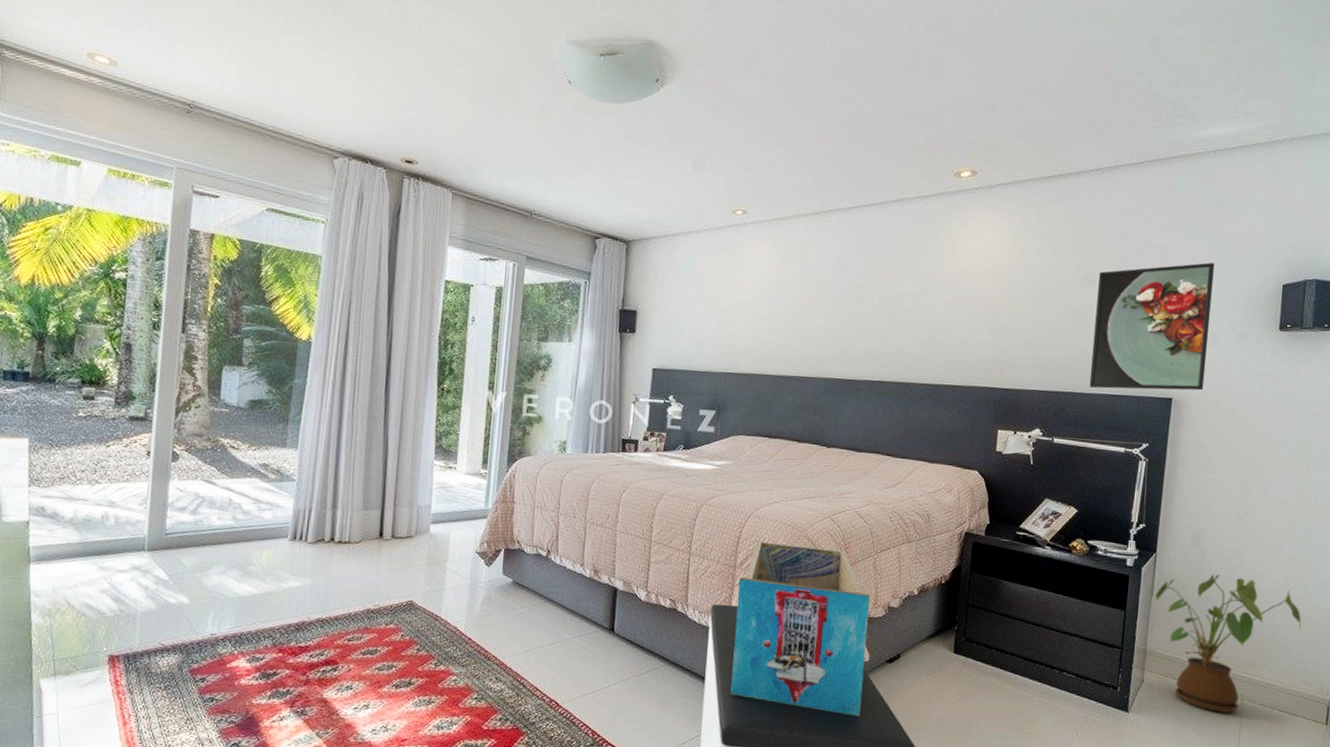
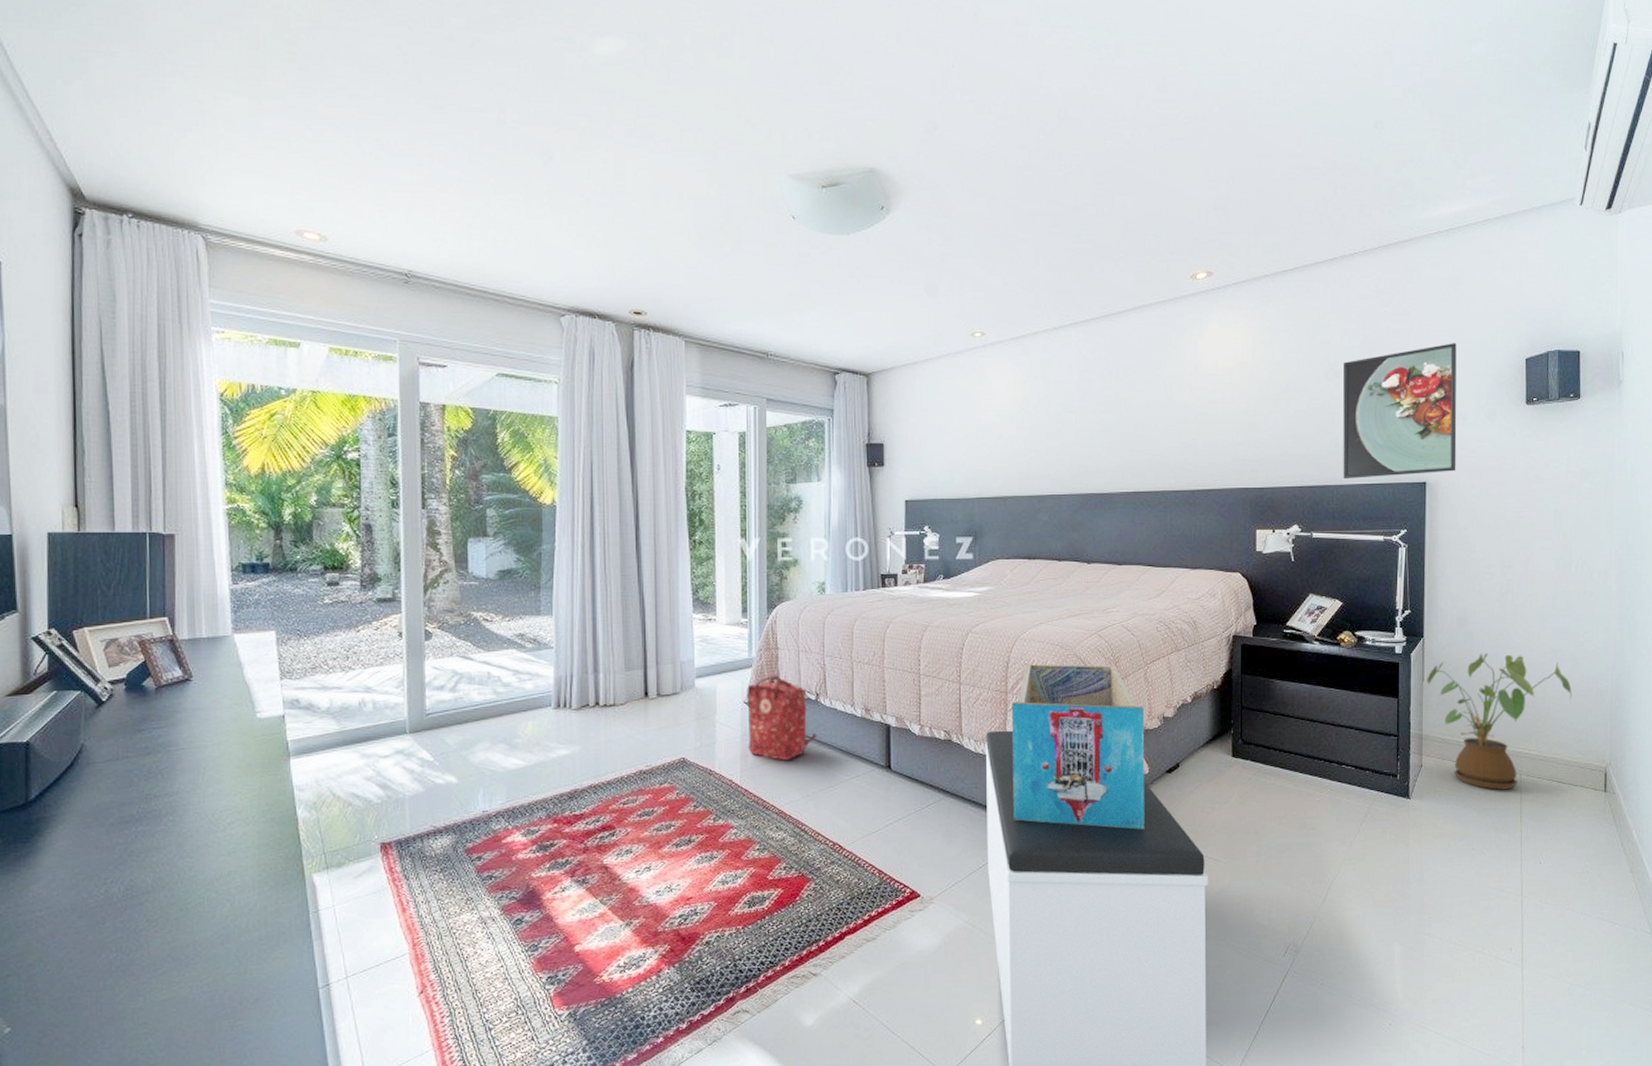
backpack: none [475,527,544,613] -> present [747,674,817,761]

